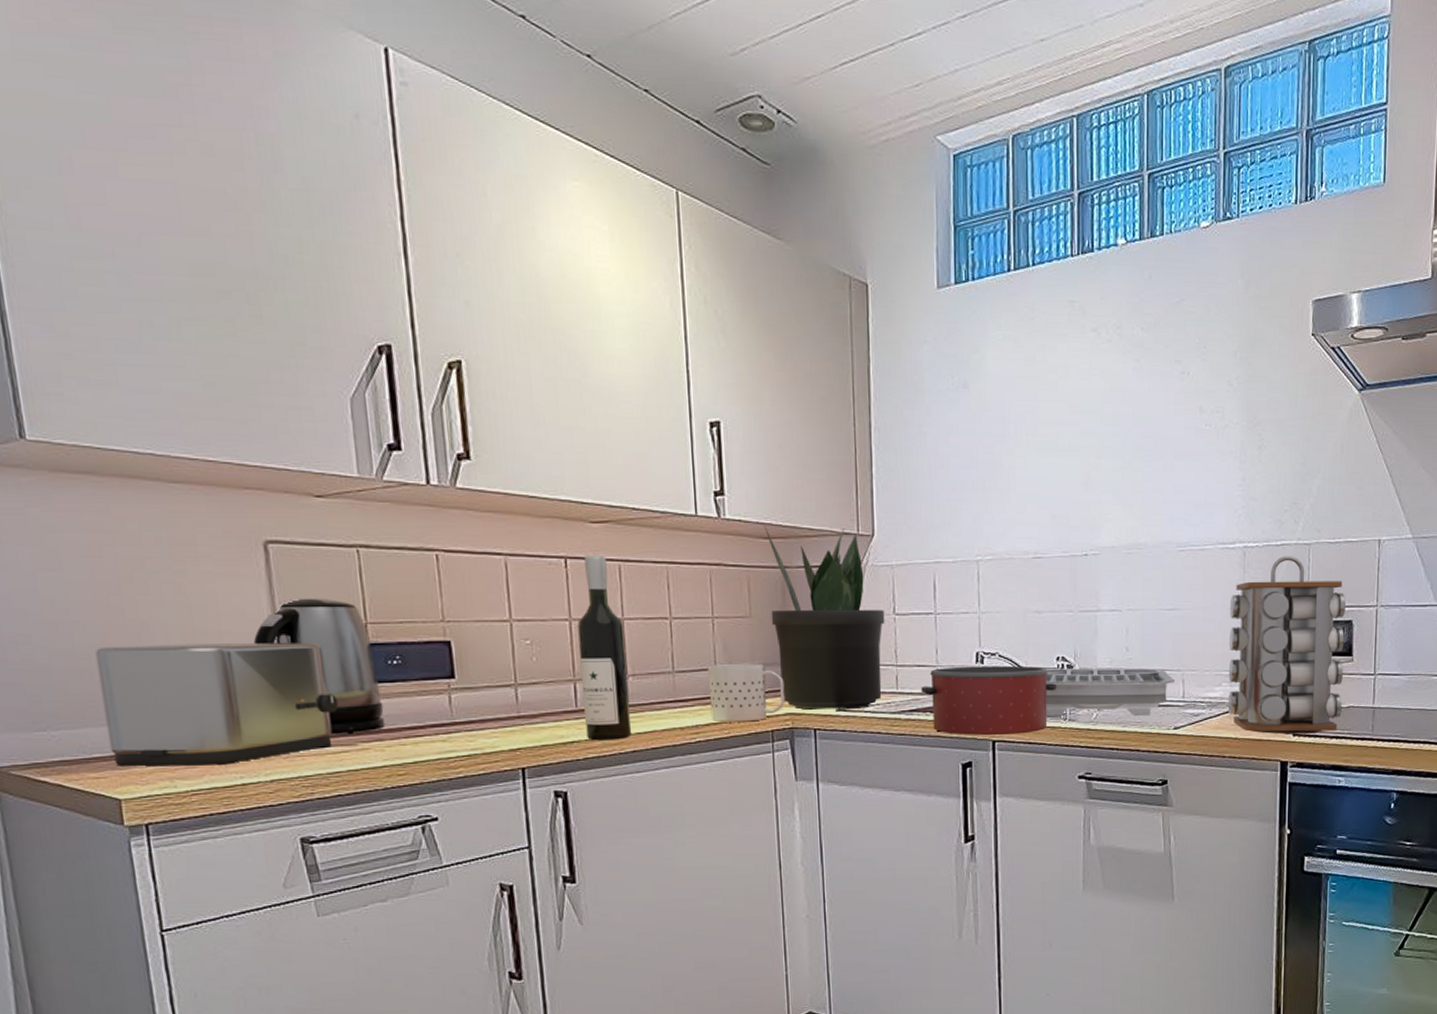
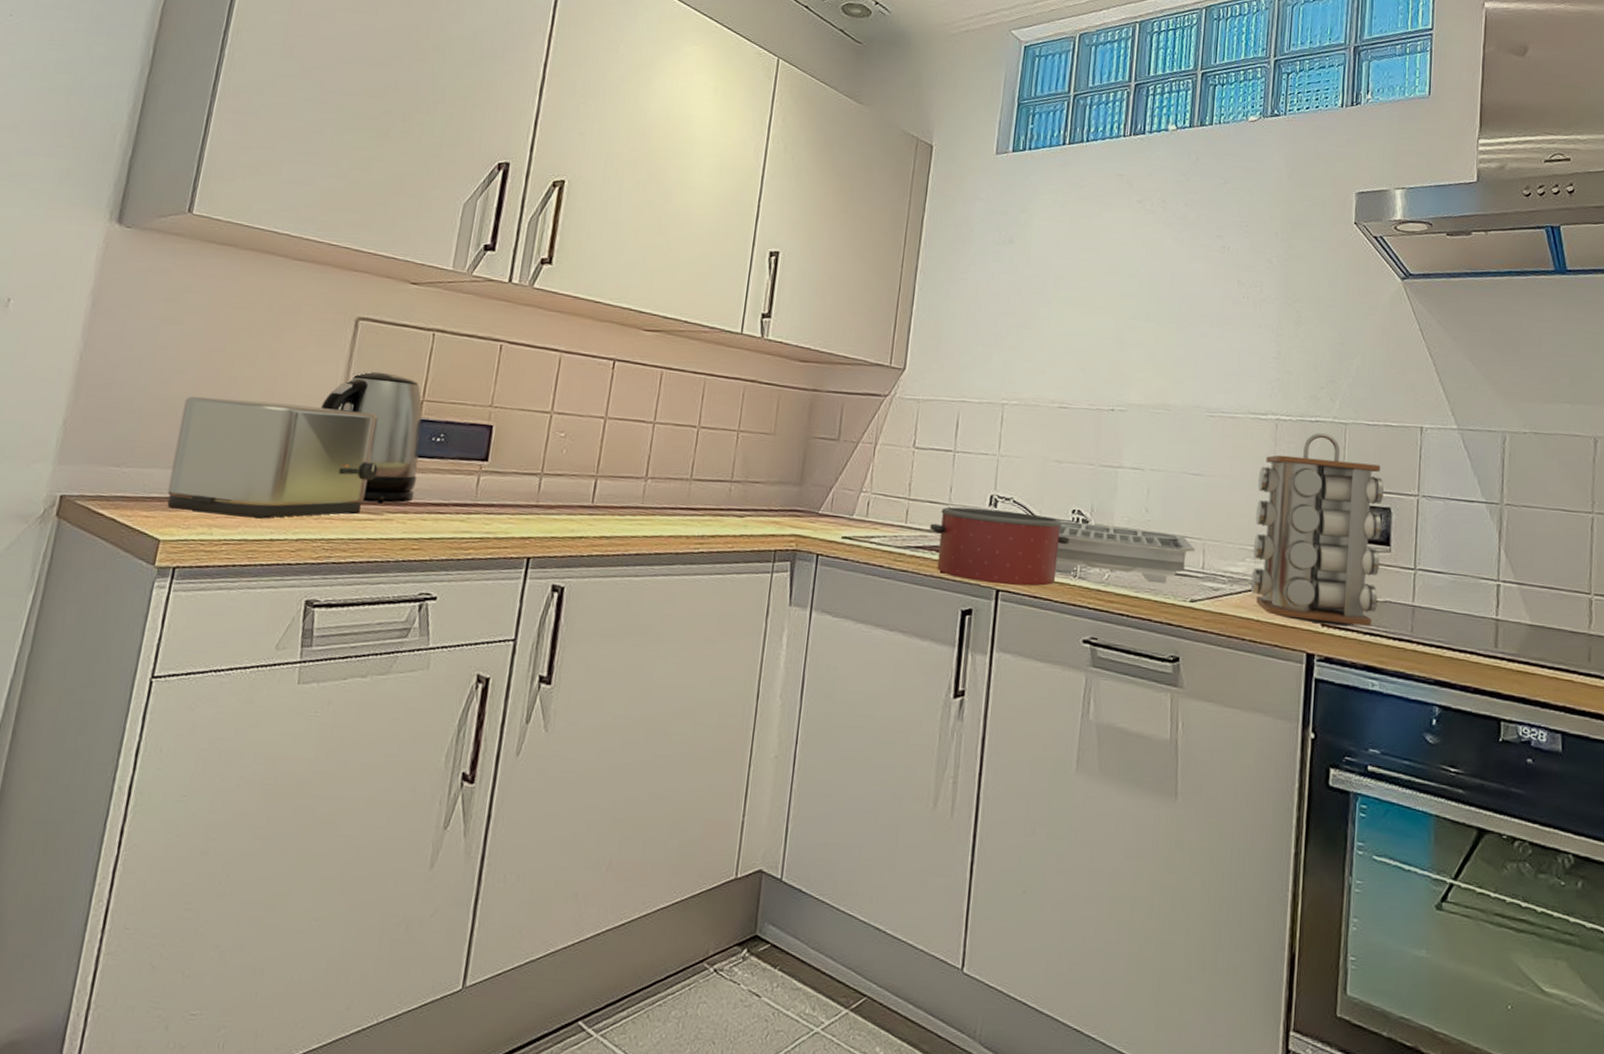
bottle: present [577,556,632,741] -> none [595,360,654,541]
mug: present [708,664,785,723] -> none [718,476,796,539]
planter: present [763,526,885,710] -> none [792,349,905,538]

